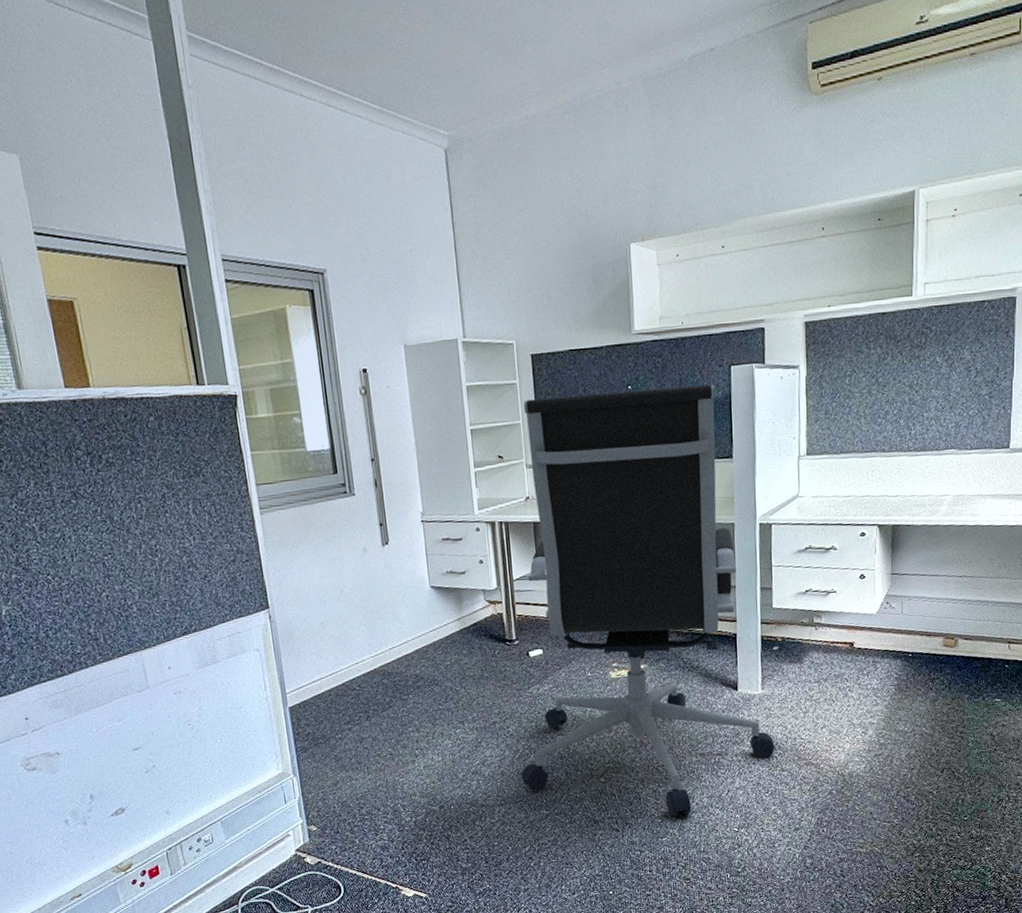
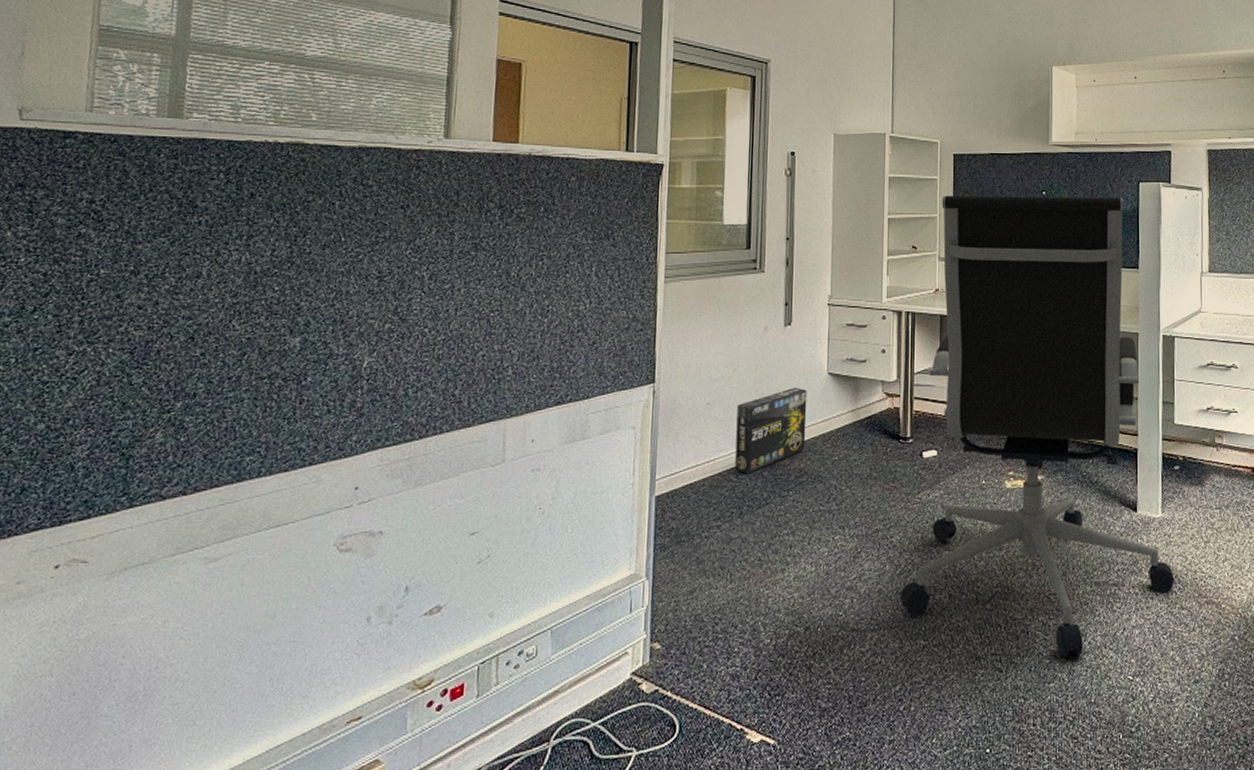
box: none [349,602,418,683] -> present [735,387,807,474]

